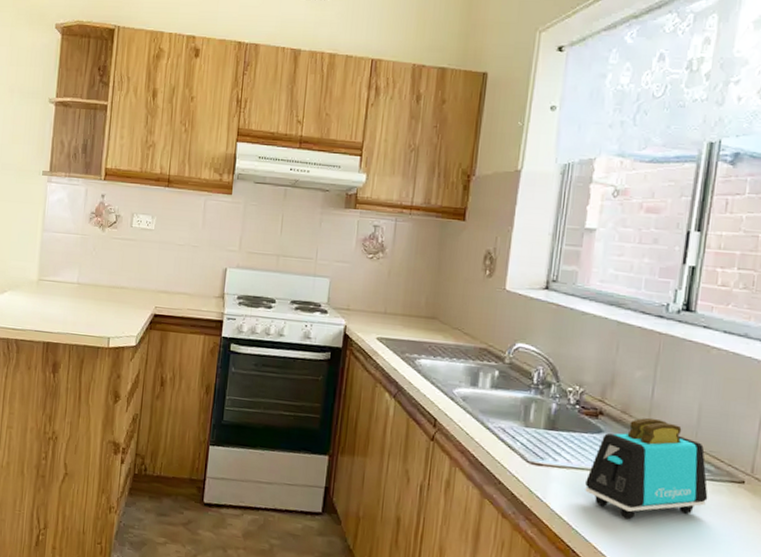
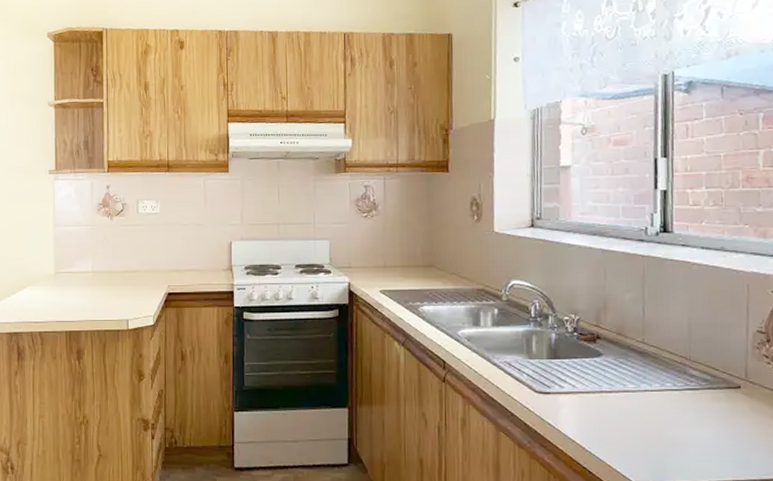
toaster: present [585,417,708,519] -> none [593,336,709,434]

